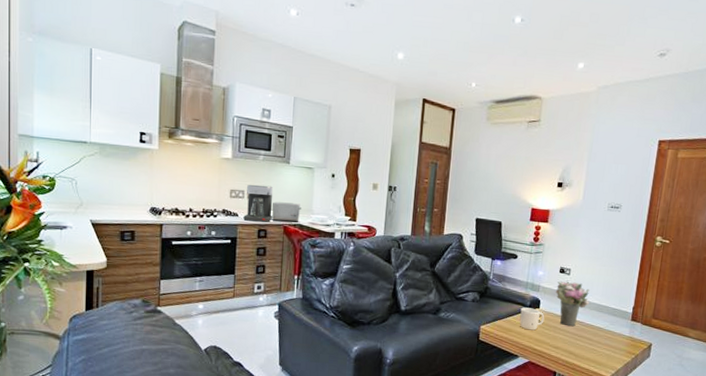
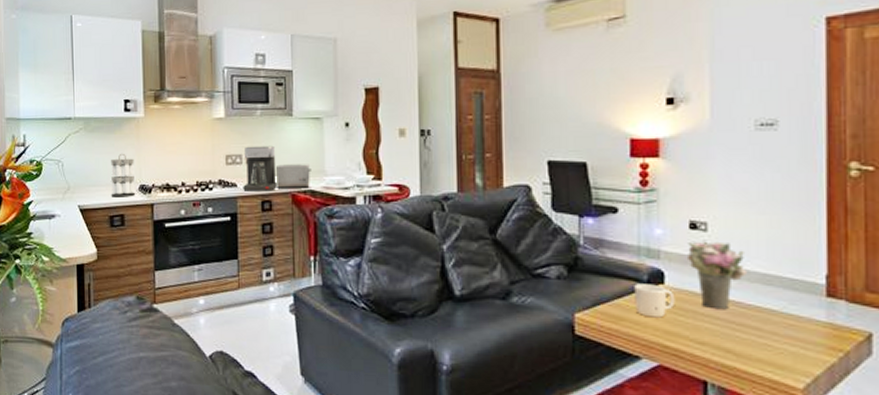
spice rack: none [124,178,146,217] -> present [111,153,135,197]

